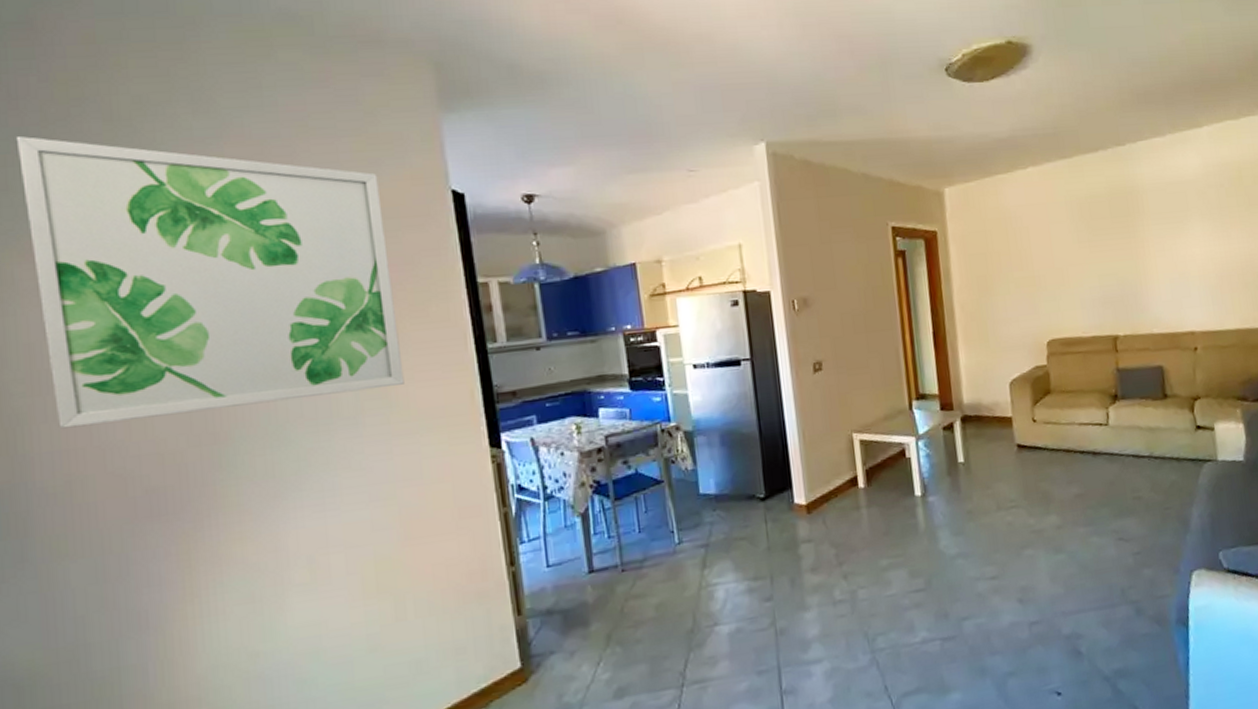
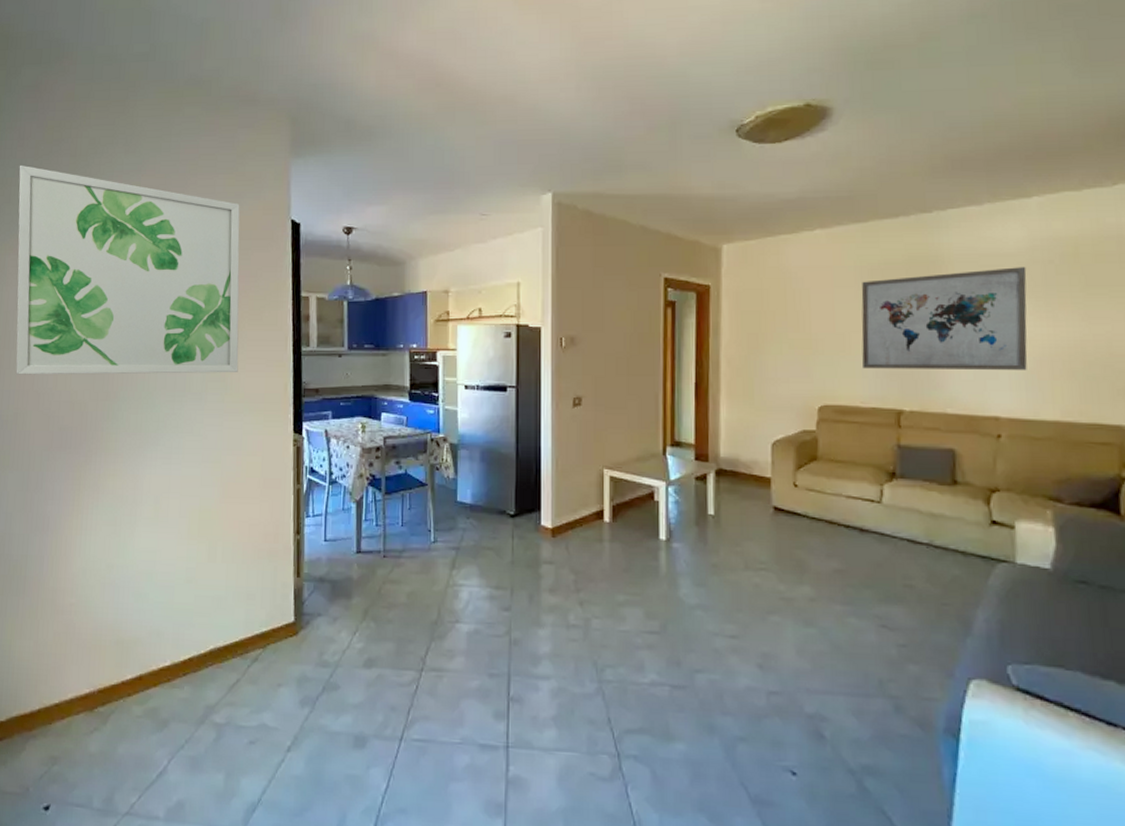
wall art: none [1073,192,1212,300] -> present [861,267,1028,370]

